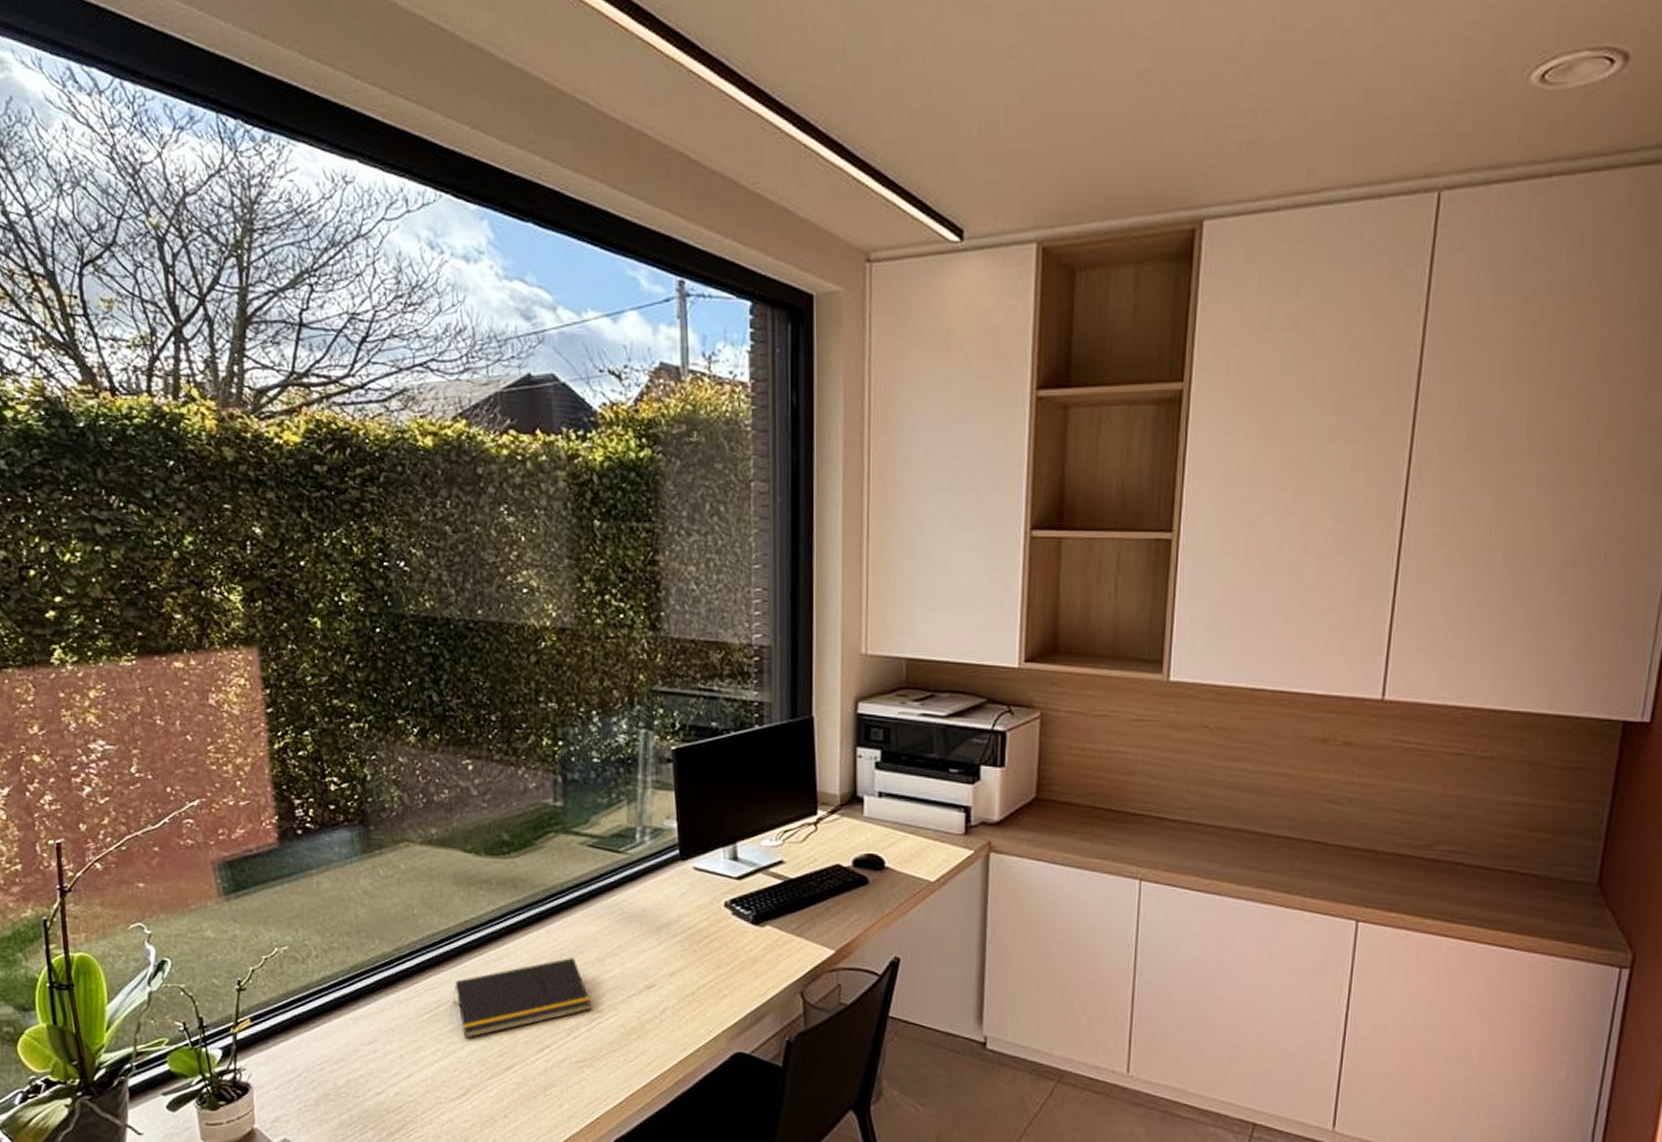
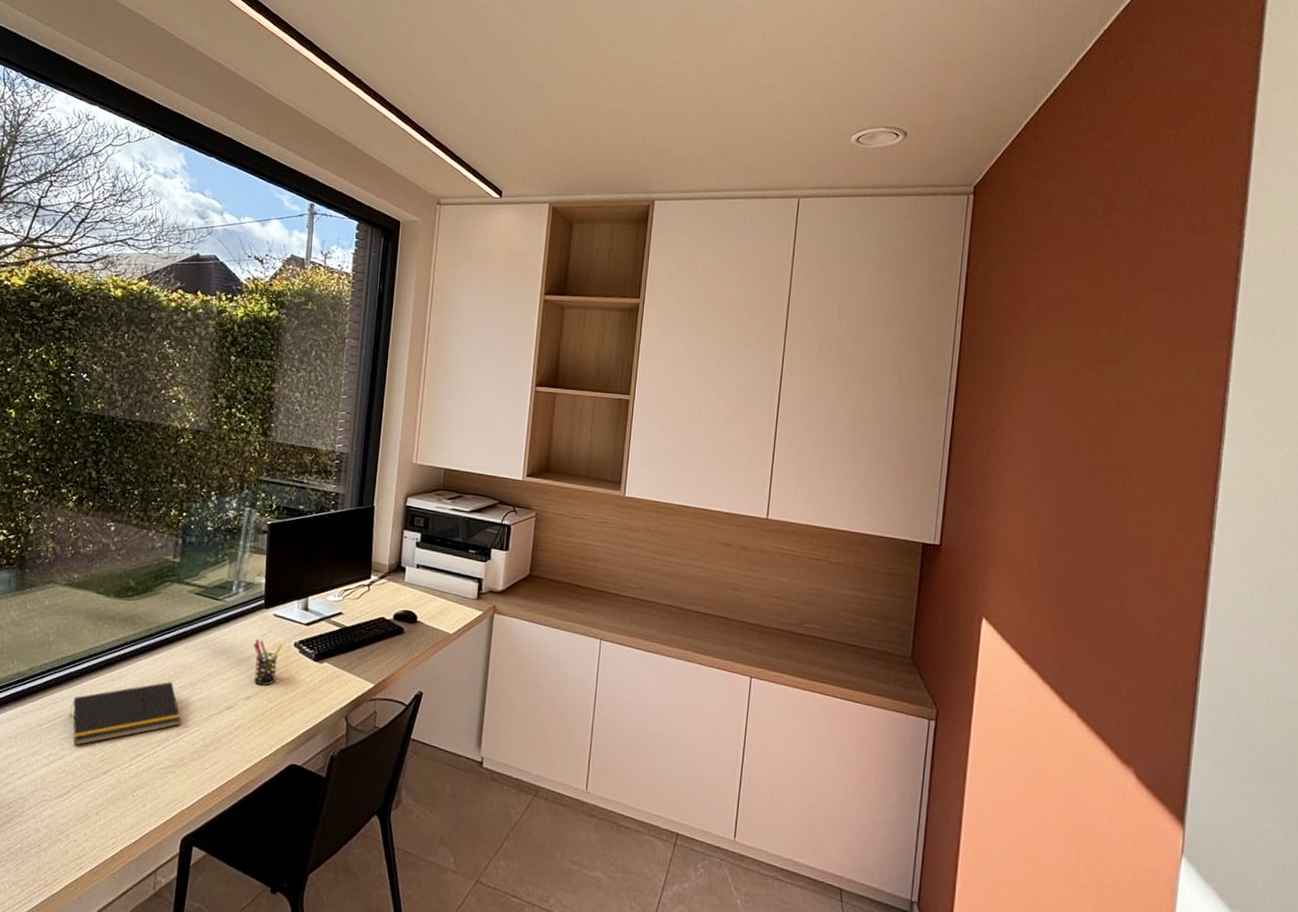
pen holder: none [671,899,710,957] -> present [253,638,283,685]

